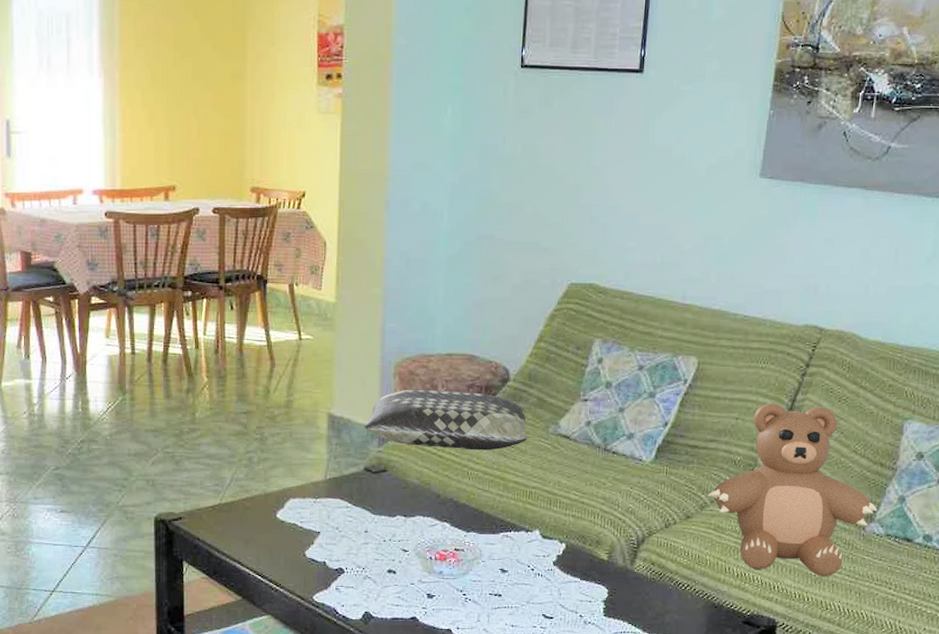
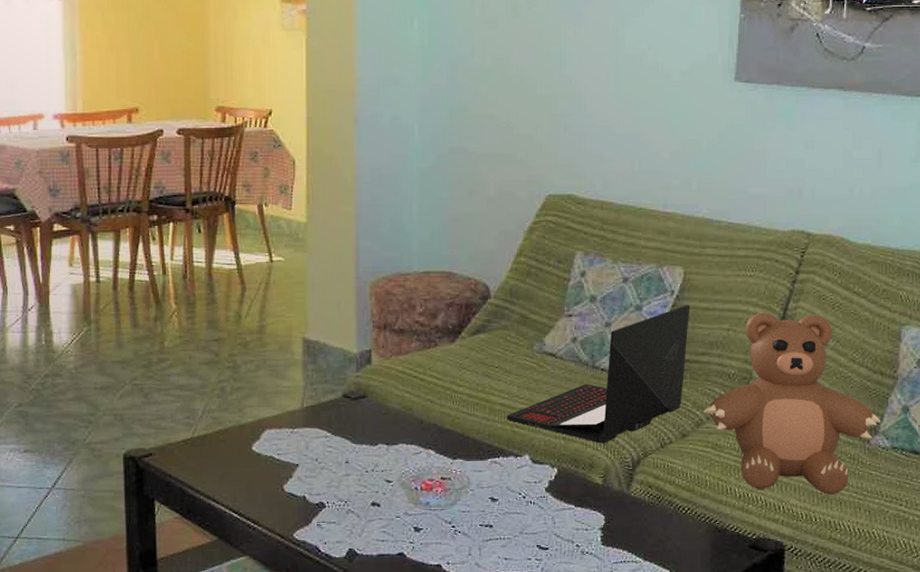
cushion: present [363,389,528,451] -> none [340,309,512,372]
laptop: none [519,393,702,522] -> present [506,304,690,443]

